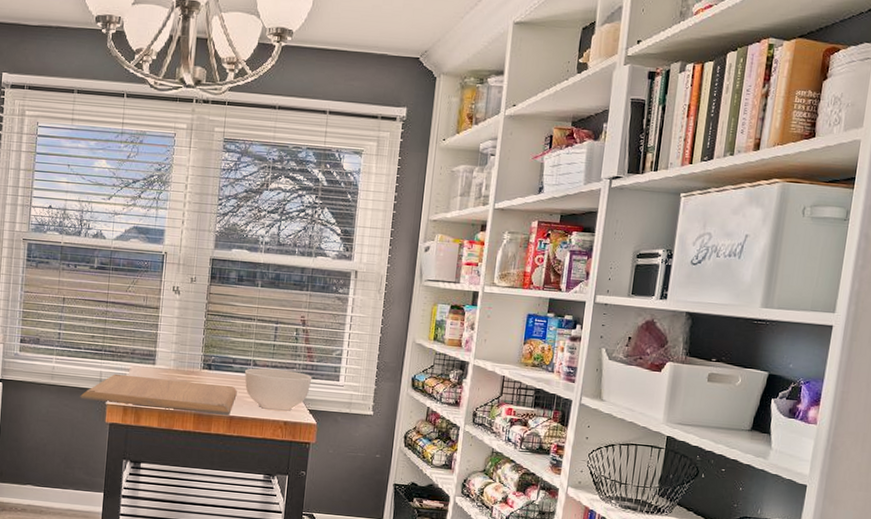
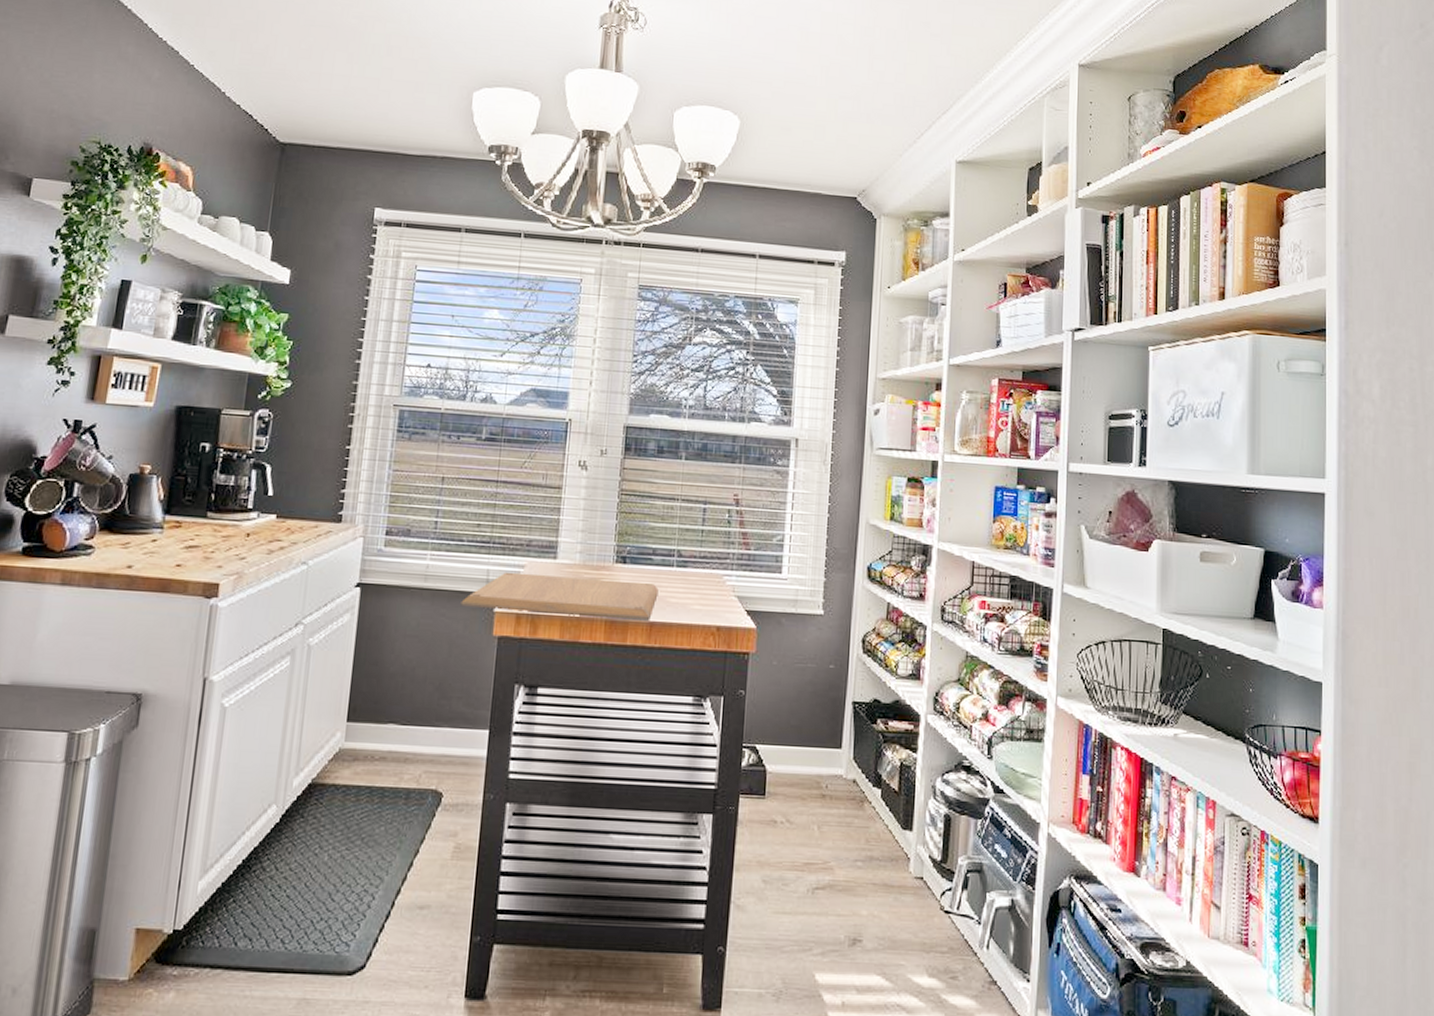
bowl: present [244,368,312,412] -> none [667,559,750,614]

